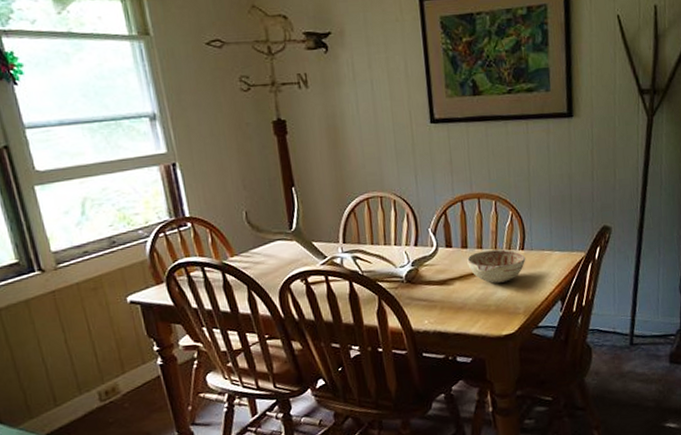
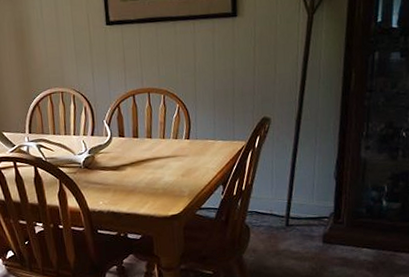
decorative bowl: present [467,248,526,284] -> none [138,138,191,169]

